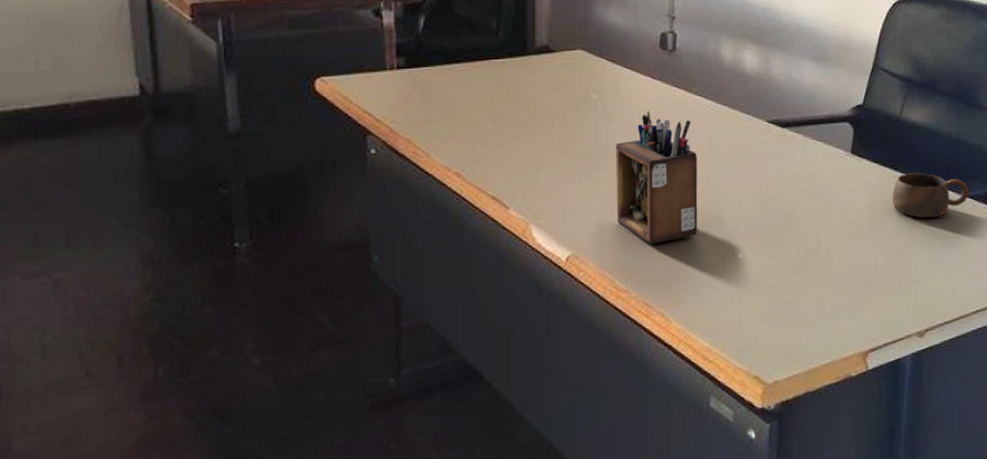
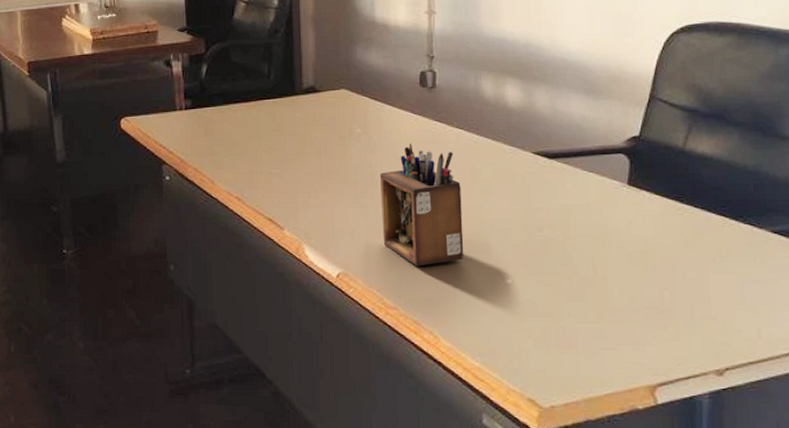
cup: present [892,173,969,218] -> none [678,206,773,252]

